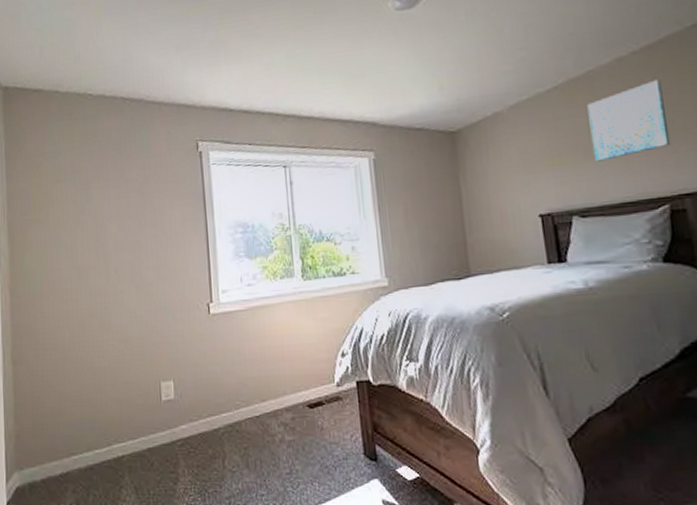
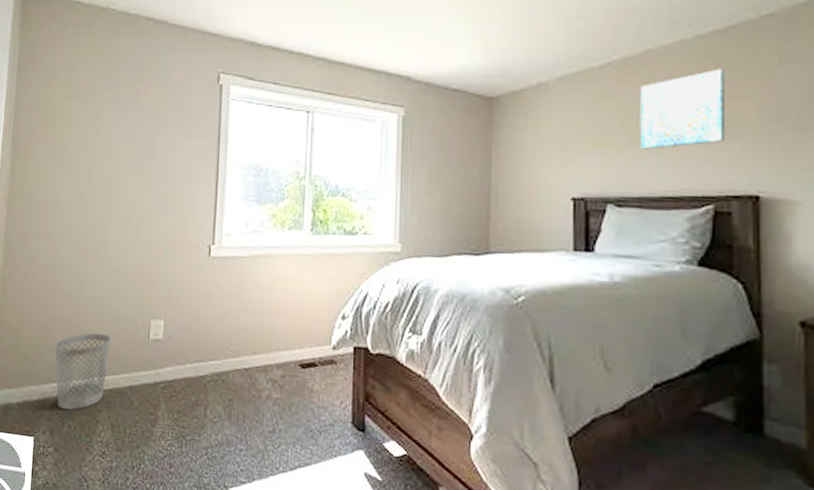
wastebasket: none [72,401,125,479] -> present [55,333,111,410]

